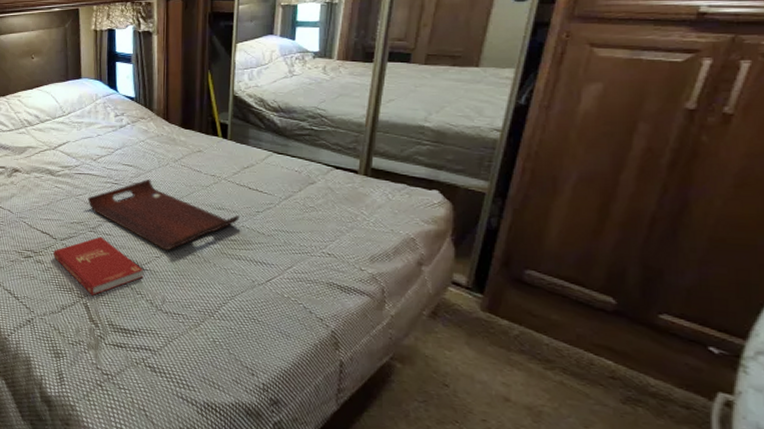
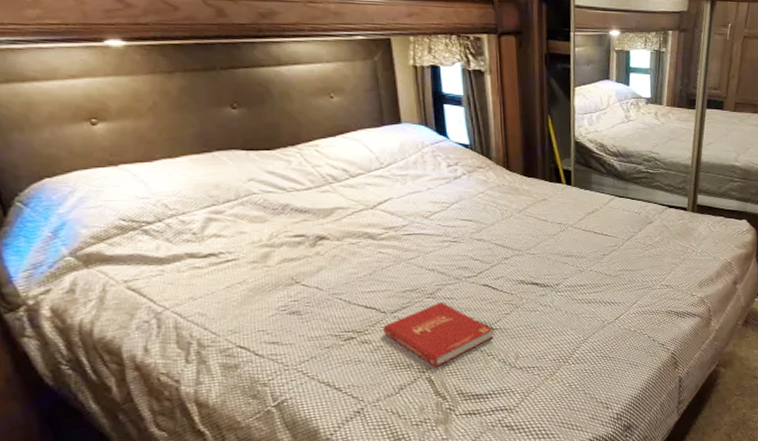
serving tray: present [87,179,240,251] -> none [421,234,588,306]

